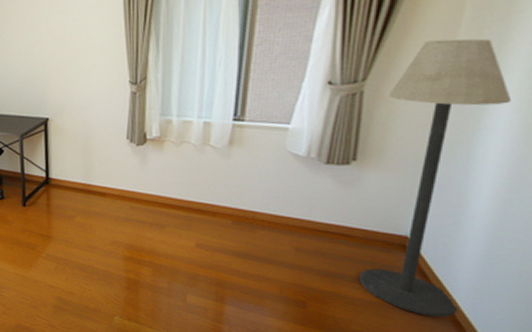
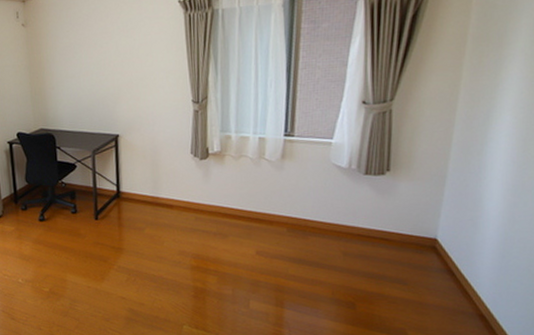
floor lamp: present [358,38,512,317] -> none [398,65,509,312]

